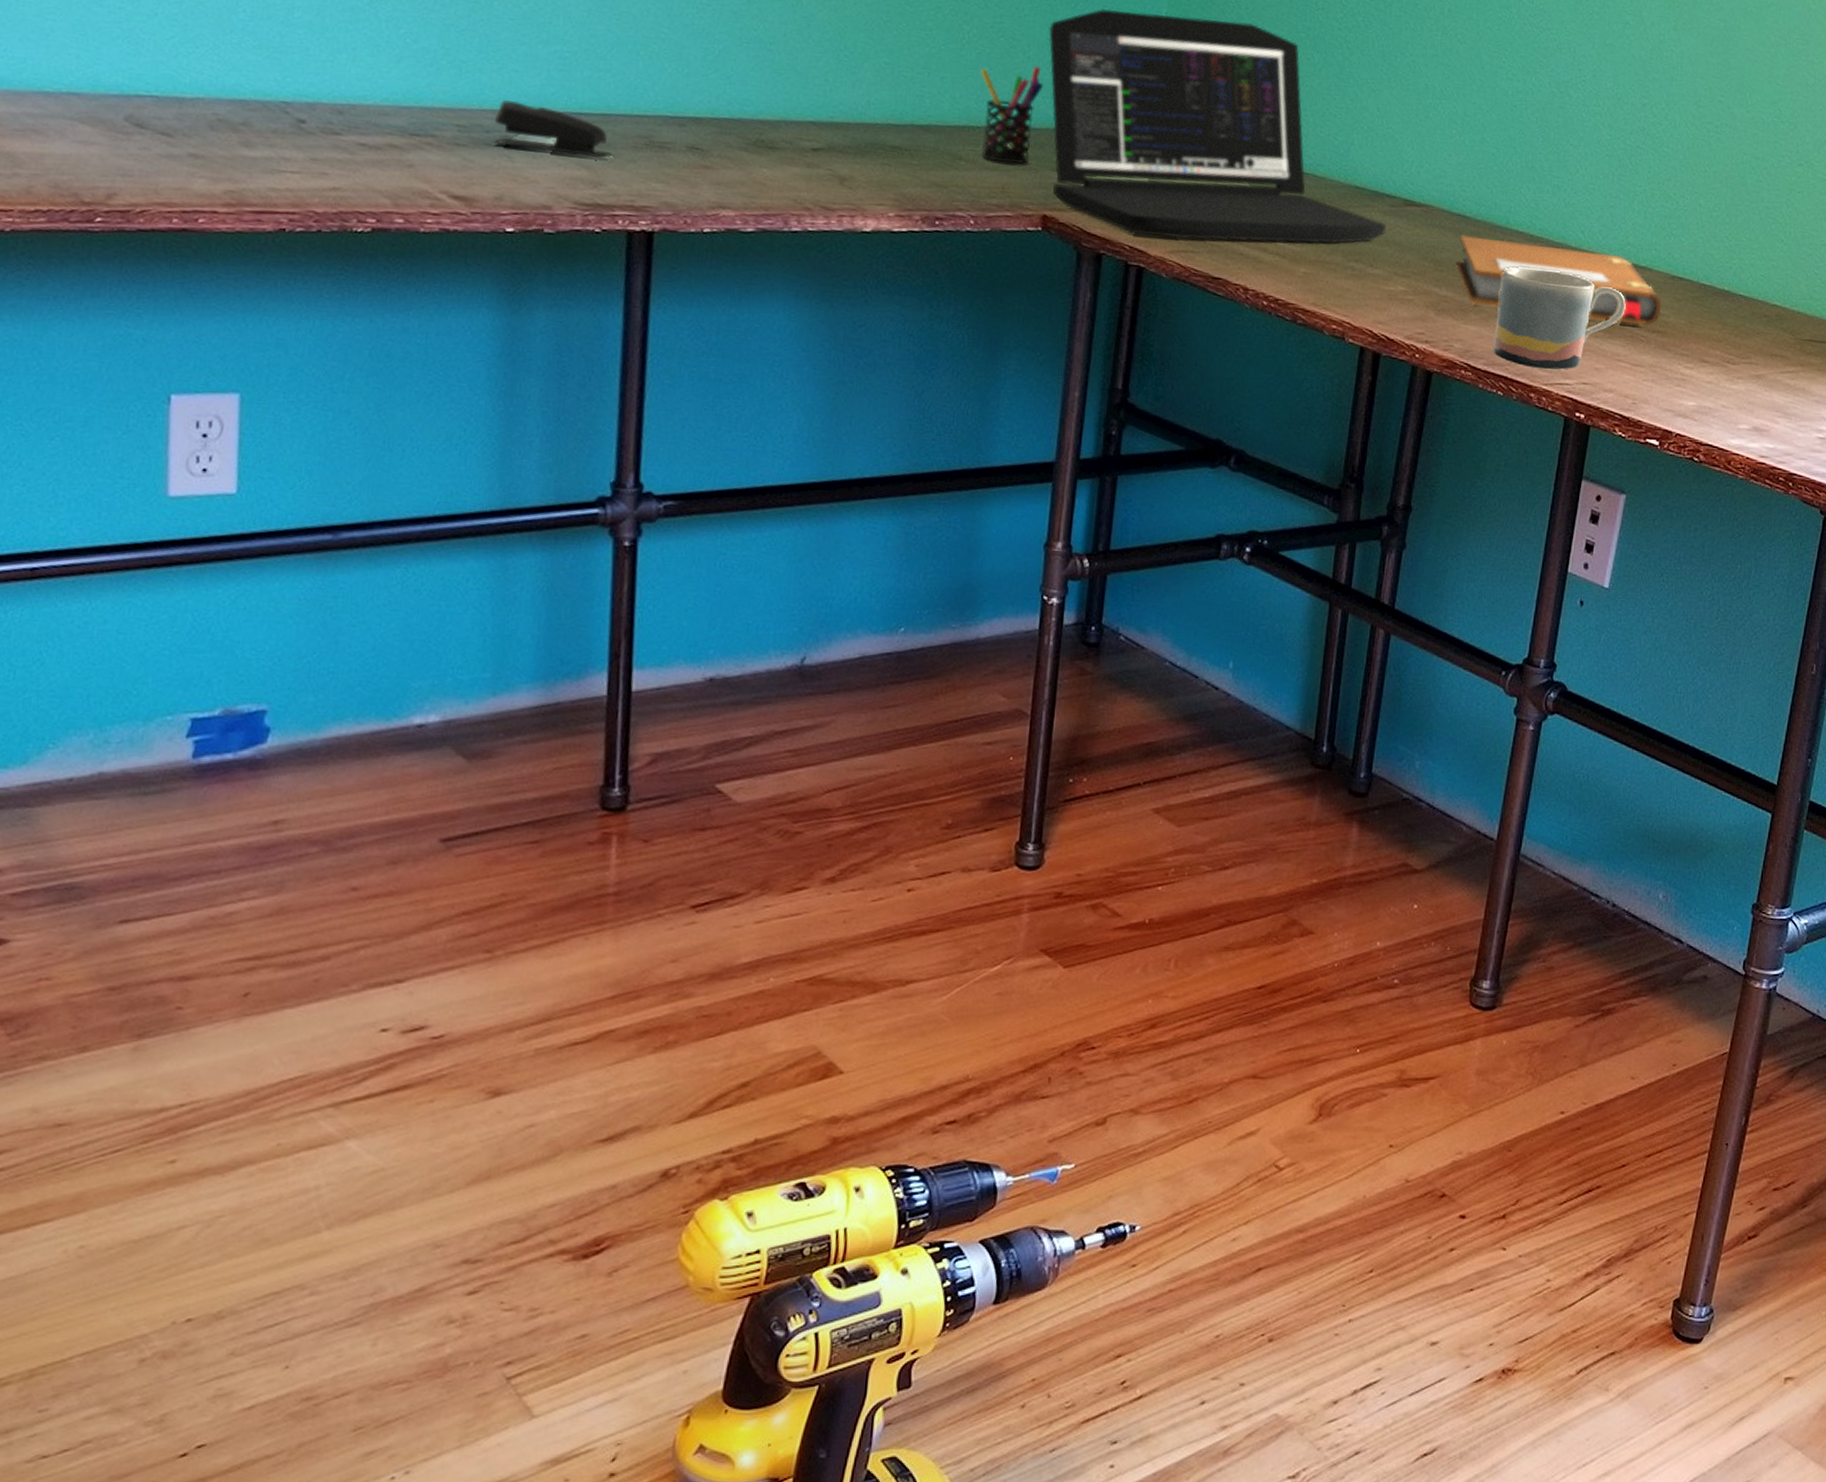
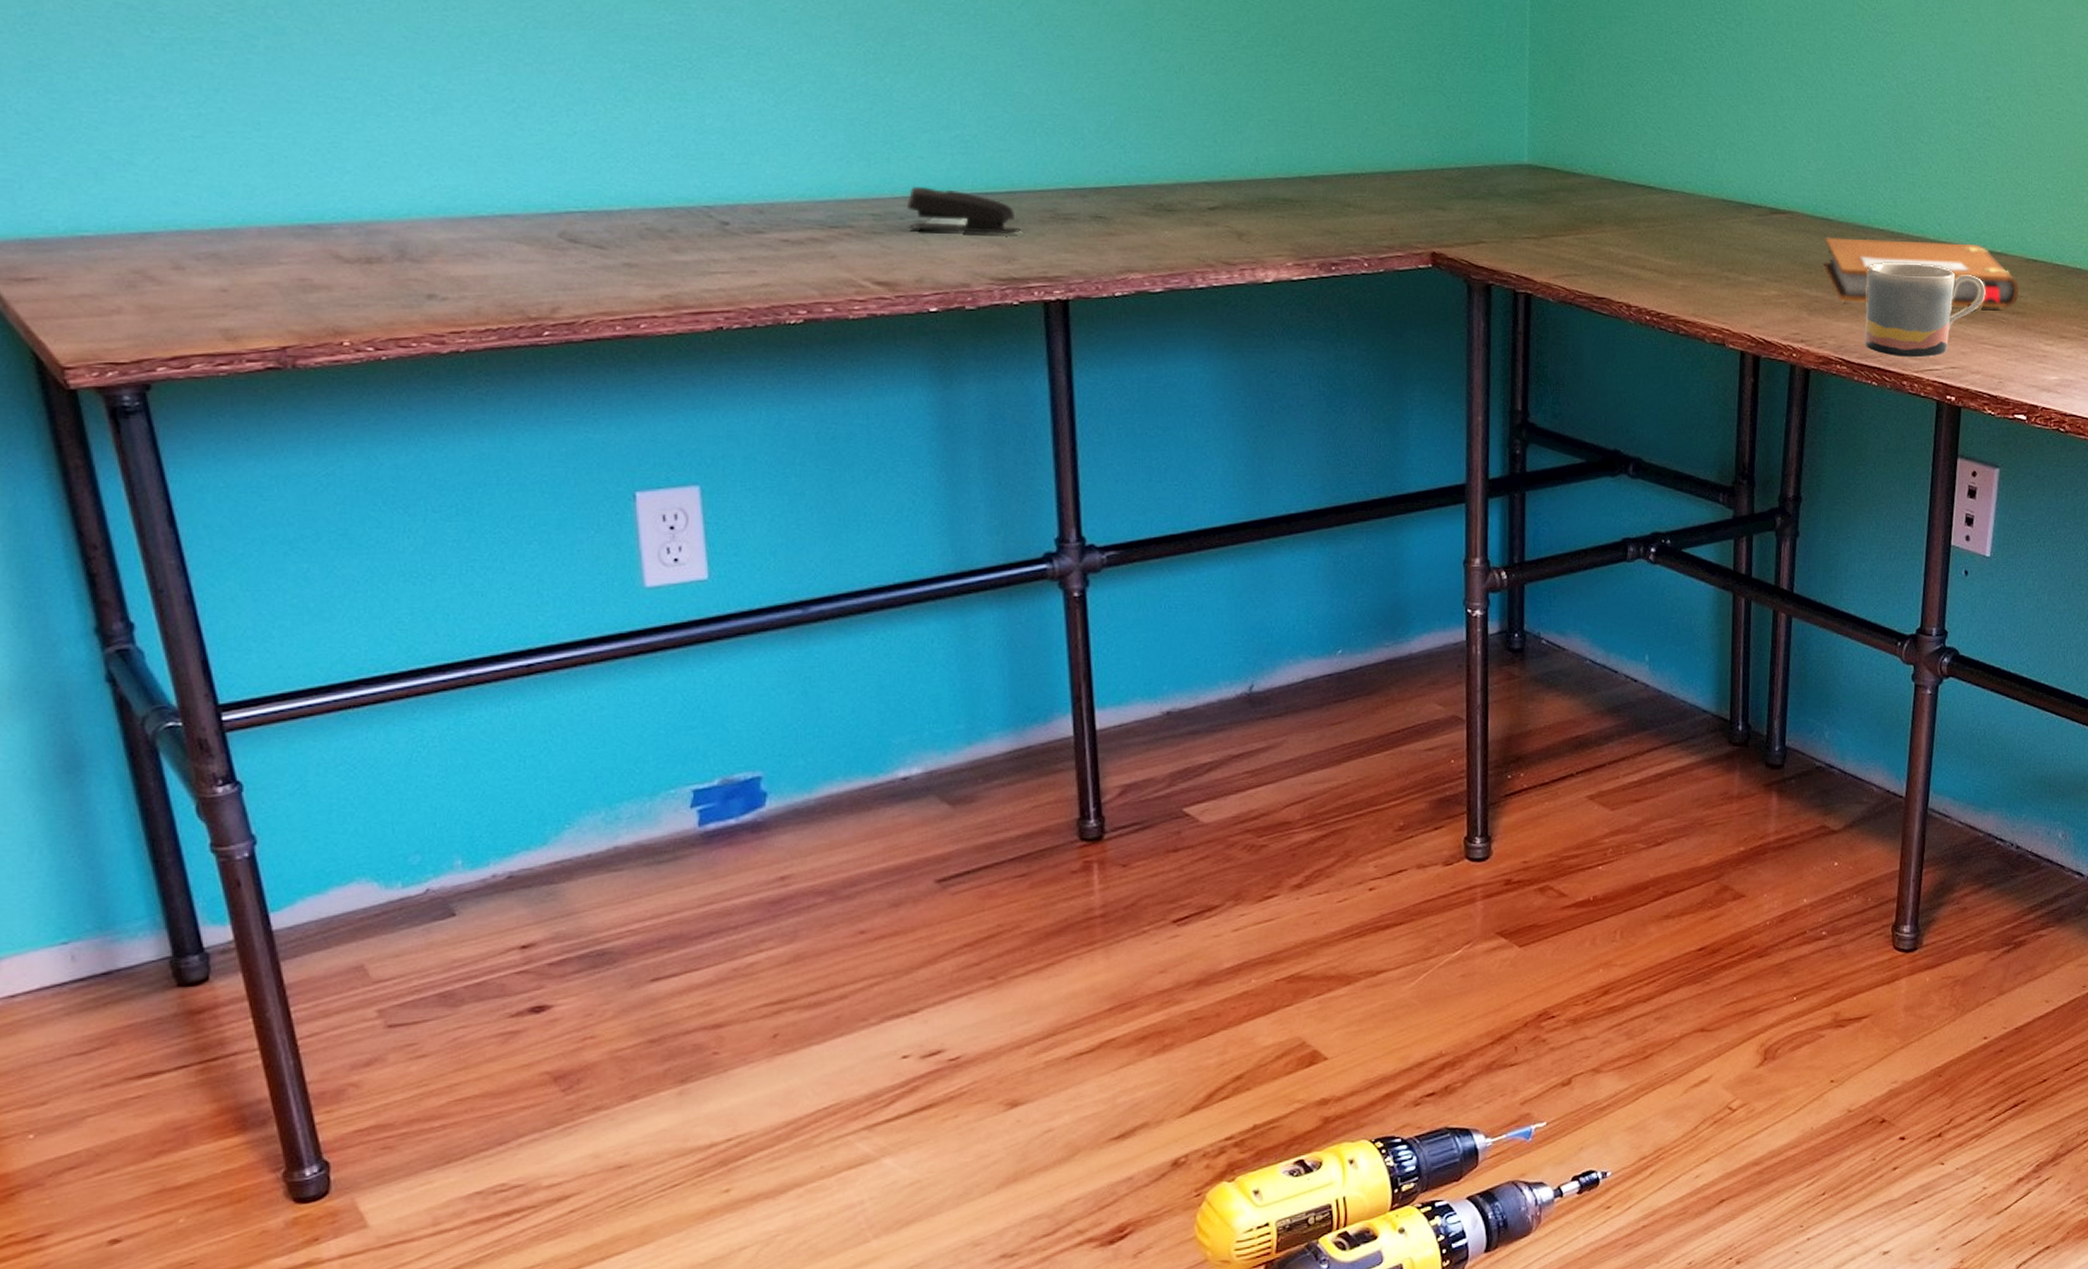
pen holder: present [980,66,1043,164] -> none [1360,111,1420,206]
laptop: present [1048,8,1386,244] -> none [1420,49,1754,264]

